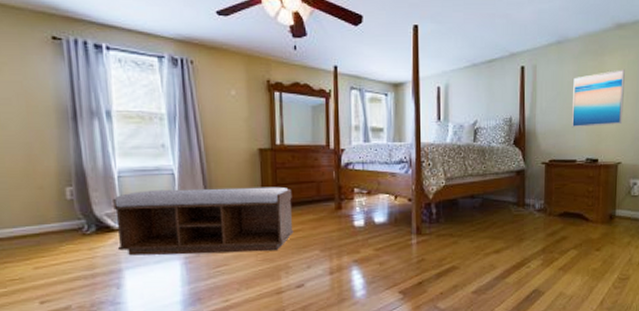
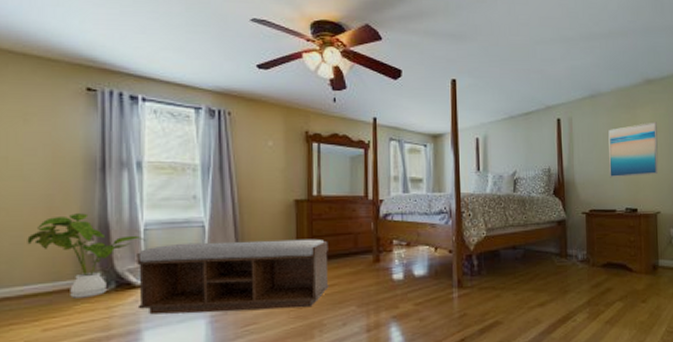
house plant: none [11,161,121,240] -> present [27,213,147,298]

